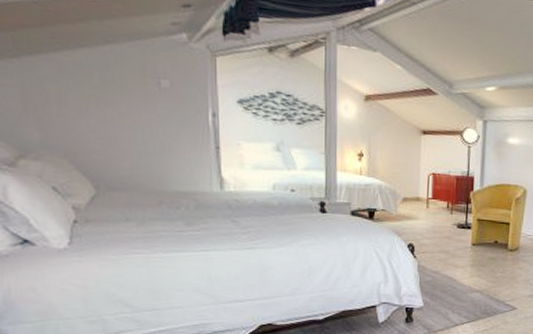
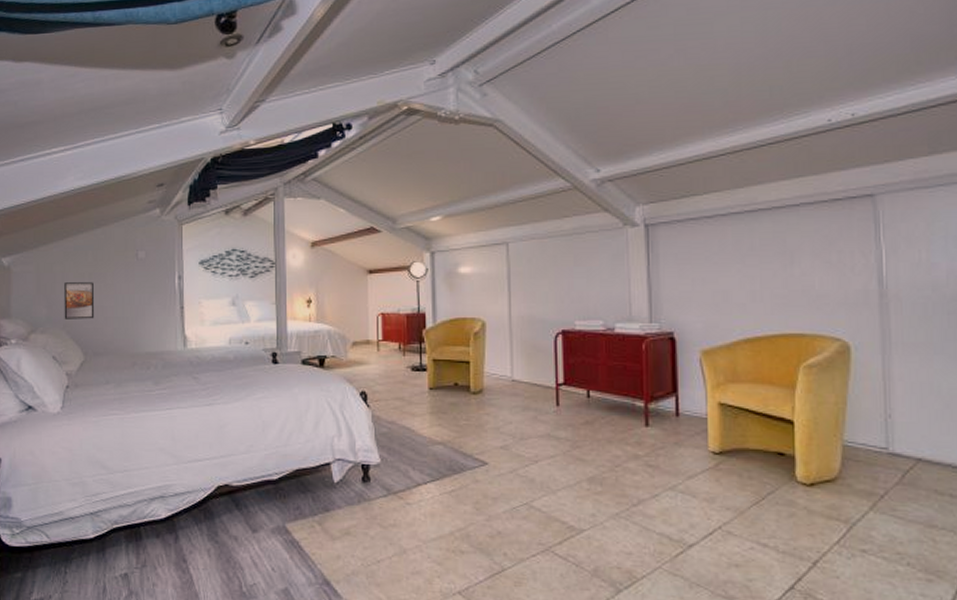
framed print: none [62,104,107,150] -> present [64,282,95,319]

